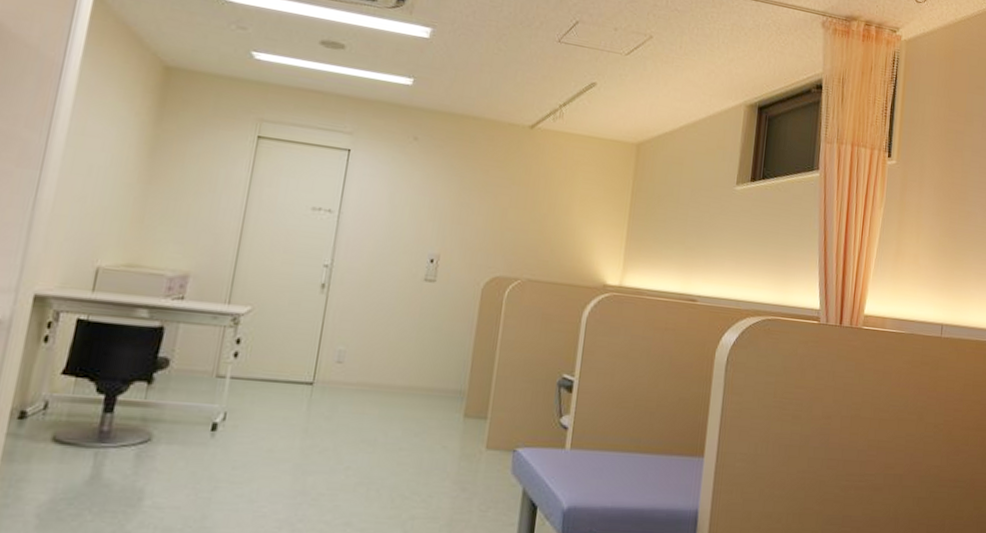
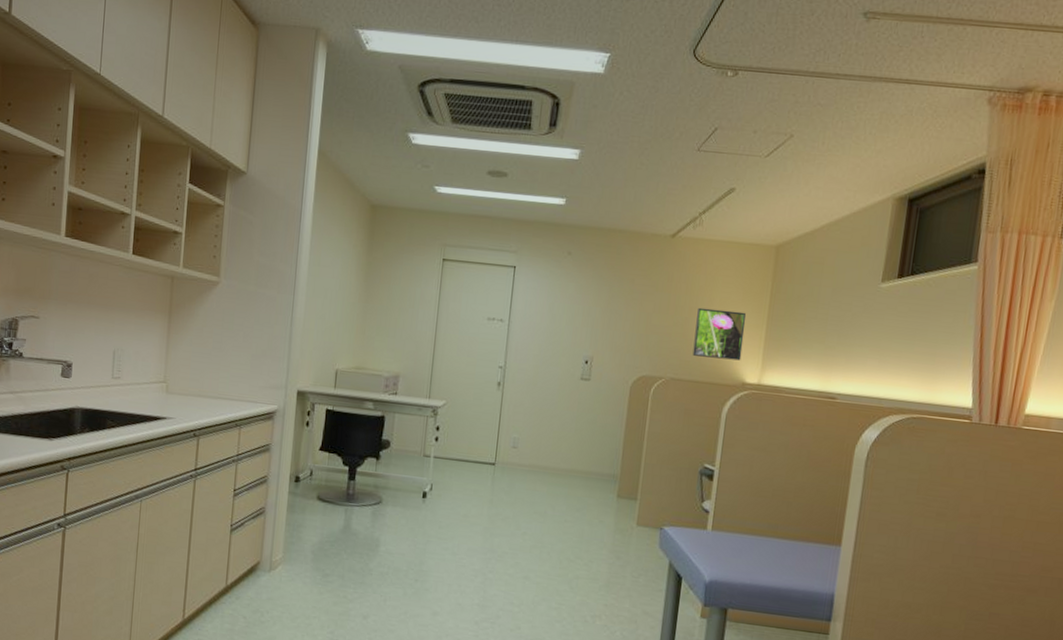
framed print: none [551,203,607,261] -> present [692,307,746,361]

